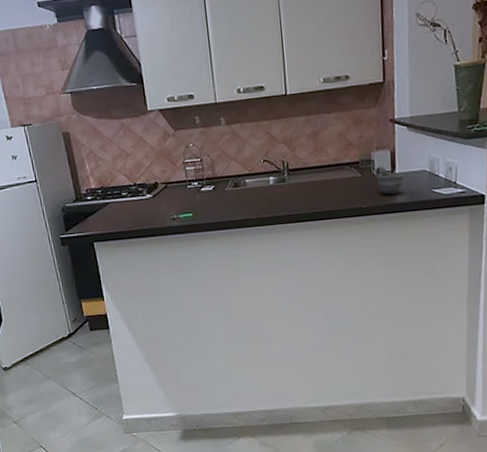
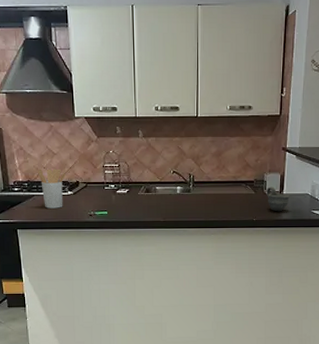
utensil holder: none [111,170,142,216] -> present [38,168,66,209]

